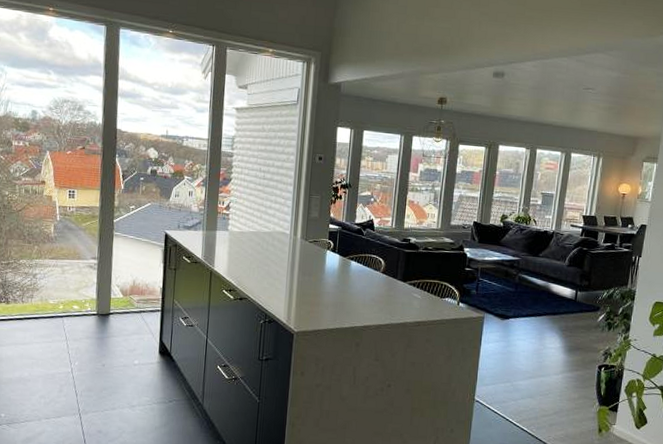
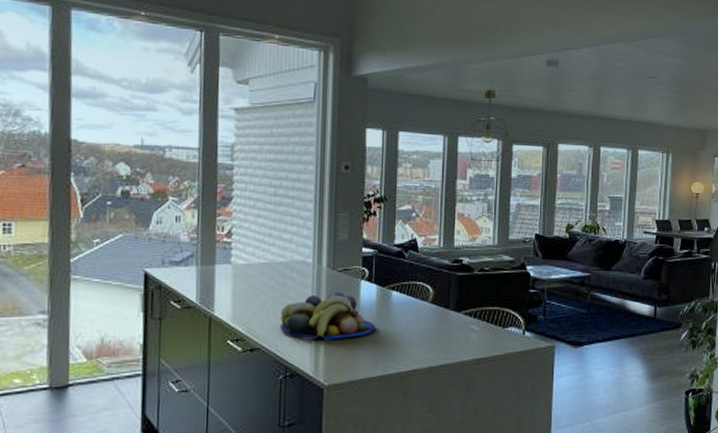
fruit bowl: none [262,258,337,297] -> present [279,292,376,340]

